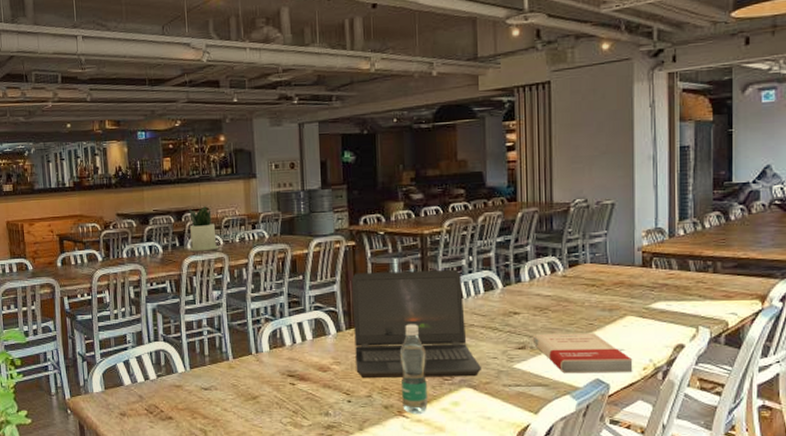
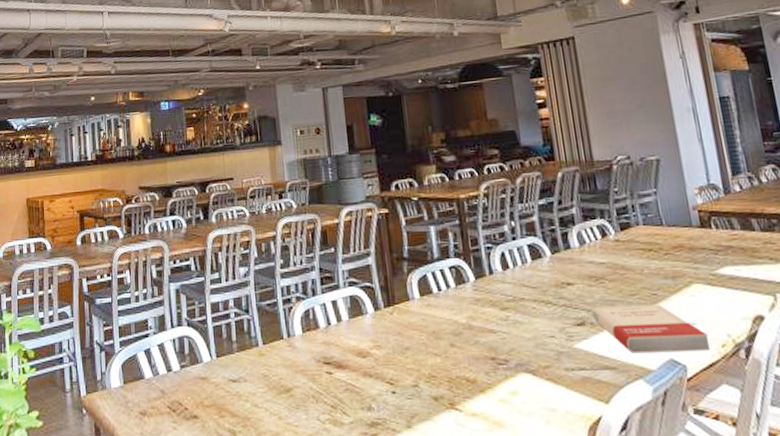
planter: present [188,206,219,253] -> none [212,176,246,226]
laptop computer: present [351,269,481,379] -> none [386,236,539,365]
bottle: present [399,324,428,414] -> none [445,299,483,406]

